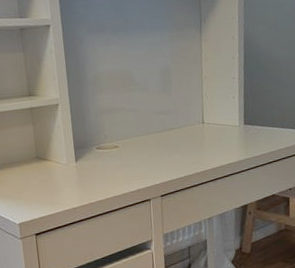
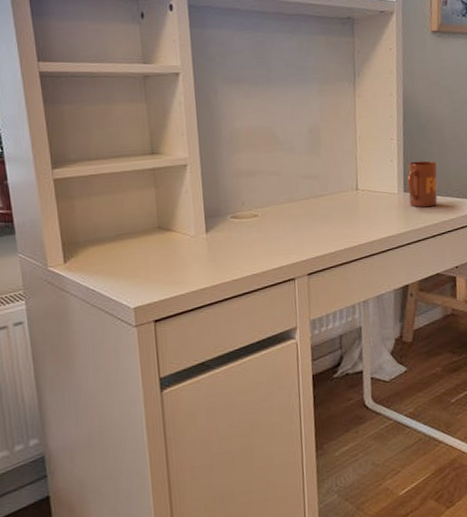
mug: none [247,96,275,138] -> present [407,160,438,208]

